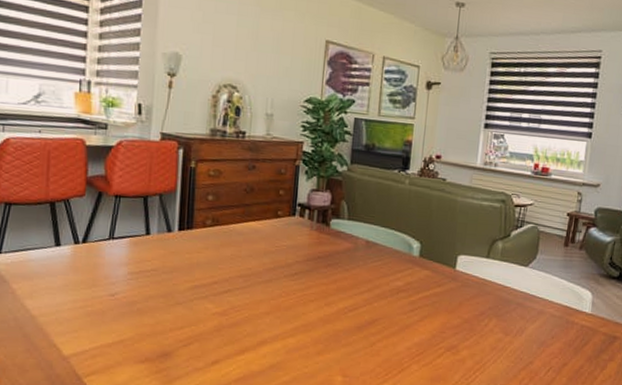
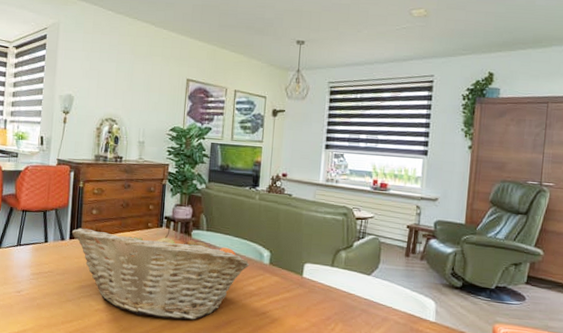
fruit basket: none [181,217,397,321] -> present [71,228,250,320]

